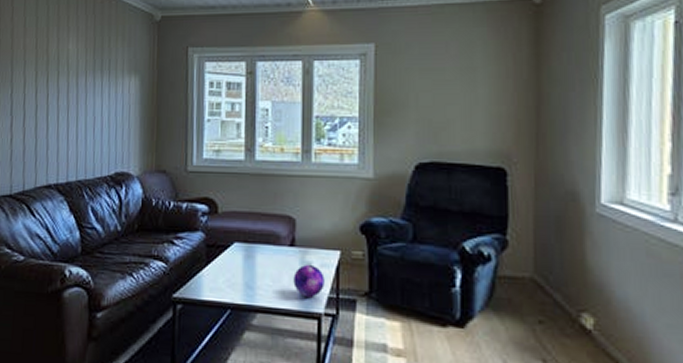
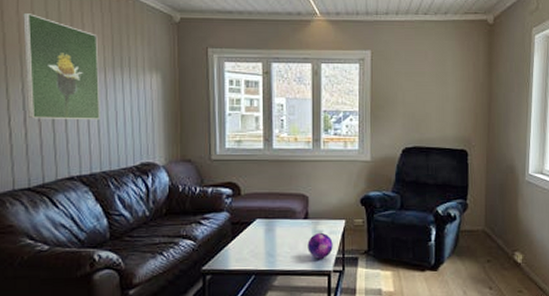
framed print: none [14,20,81,126] -> present [23,13,100,121]

